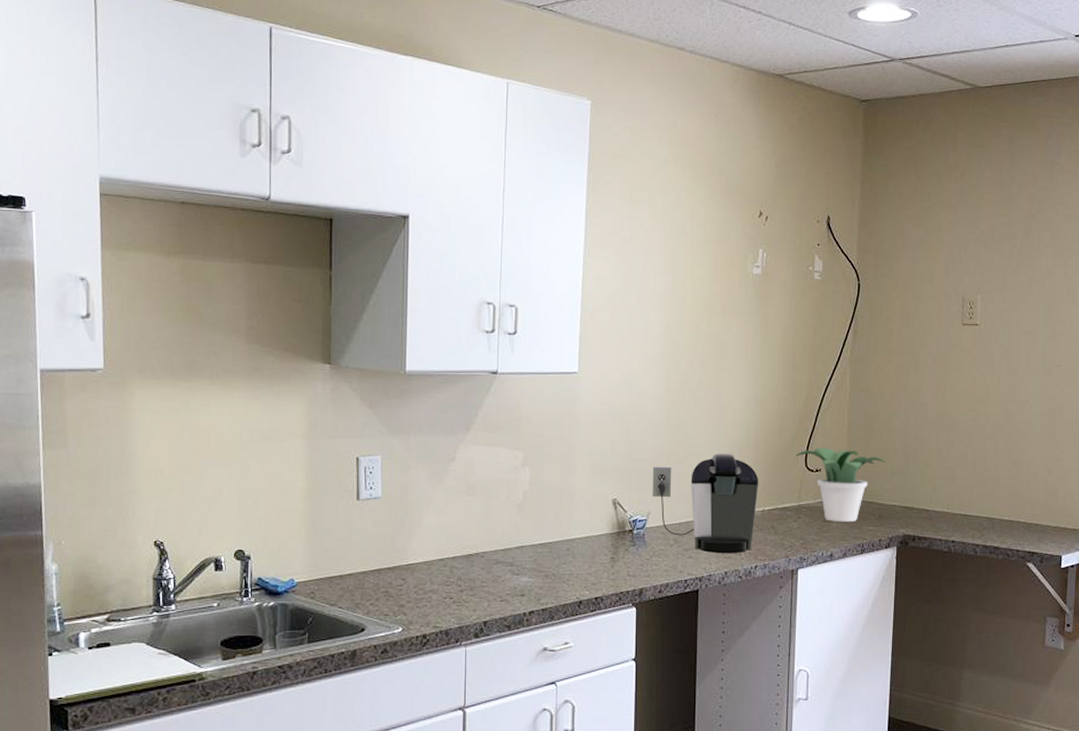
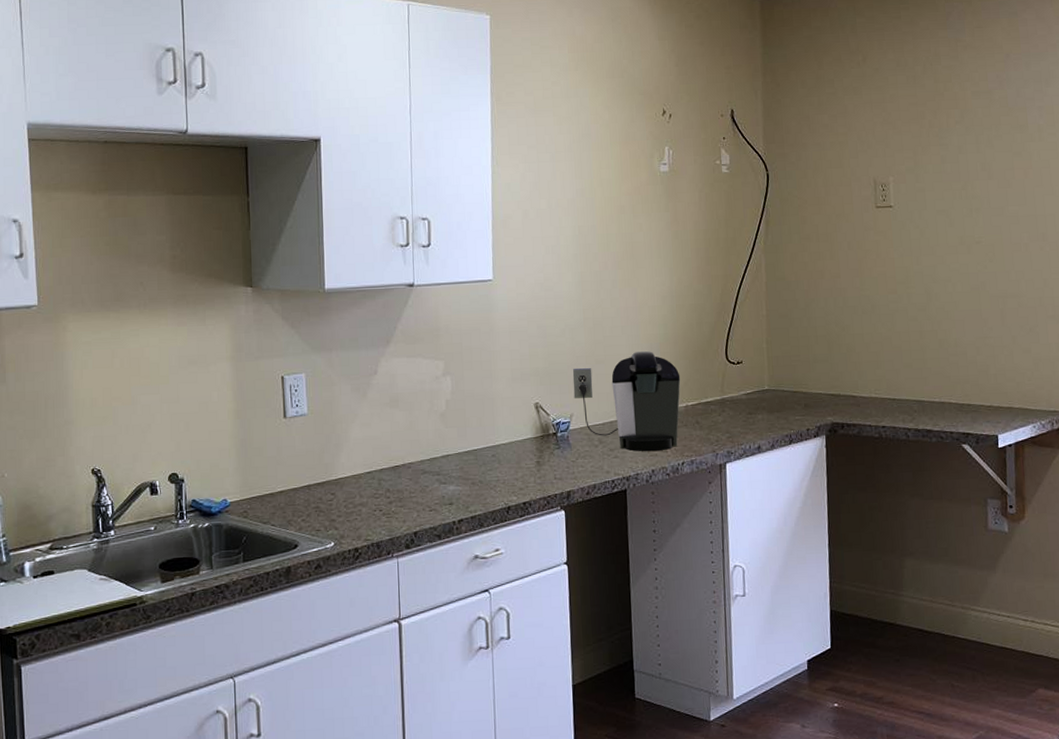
potted plant: present [795,448,886,522] -> none [715,339,808,413]

